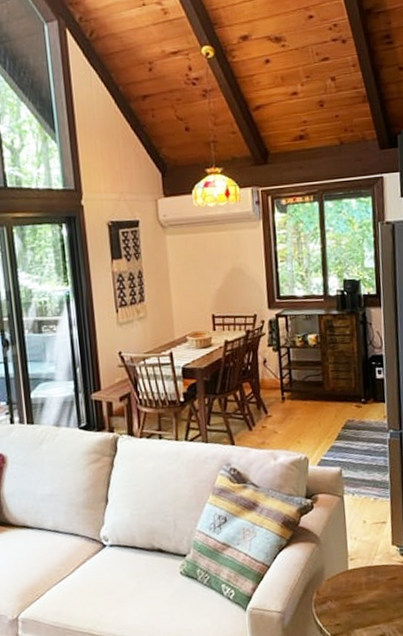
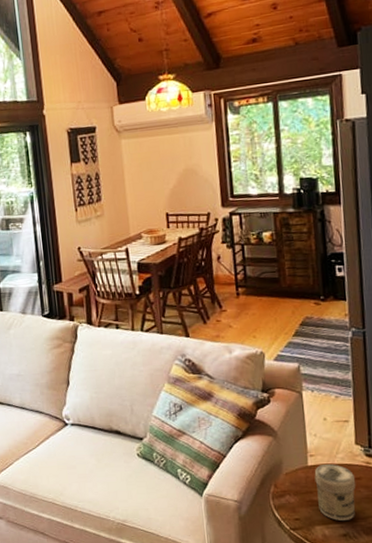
jar: none [354,566,392,622] -> present [314,463,356,521]

